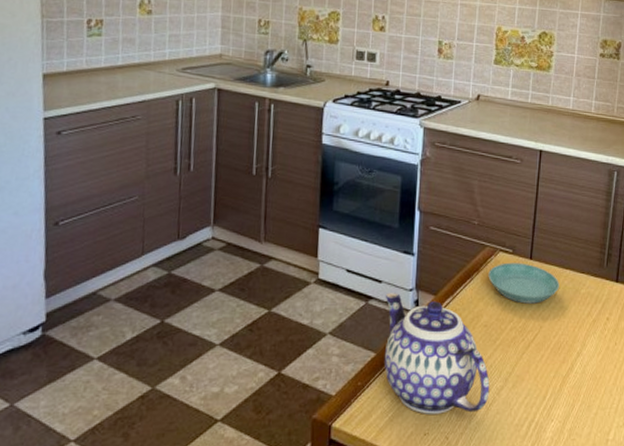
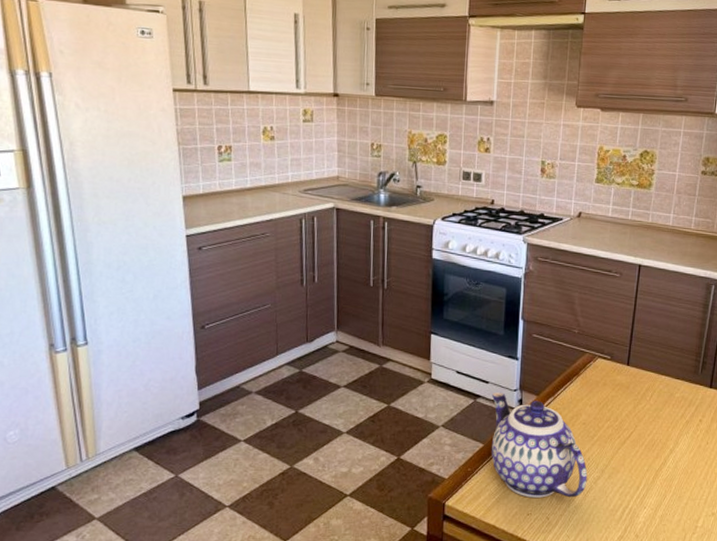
saucer: present [488,262,559,304] -> none [587,368,655,405]

